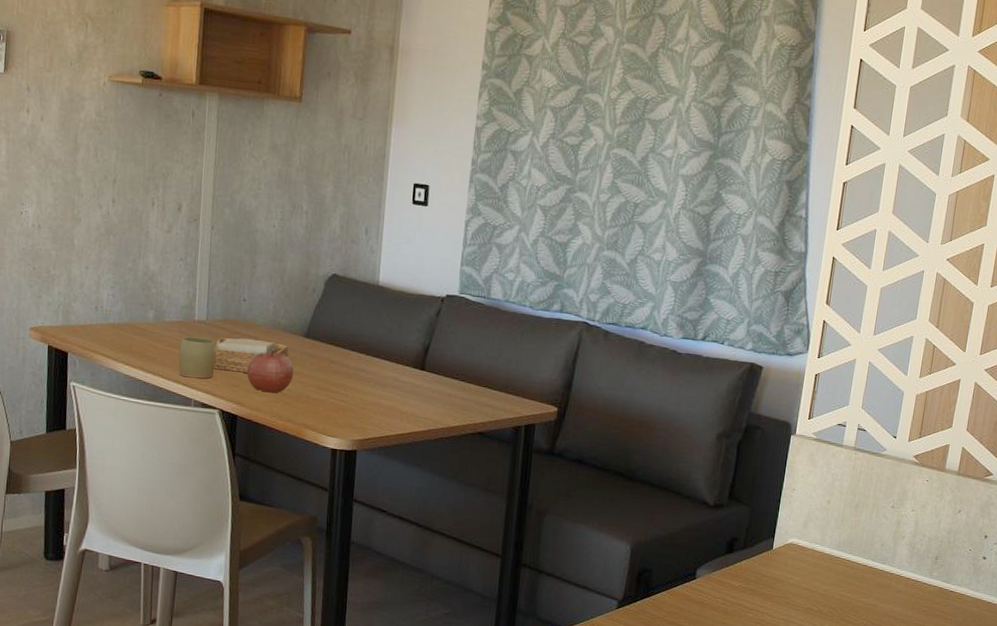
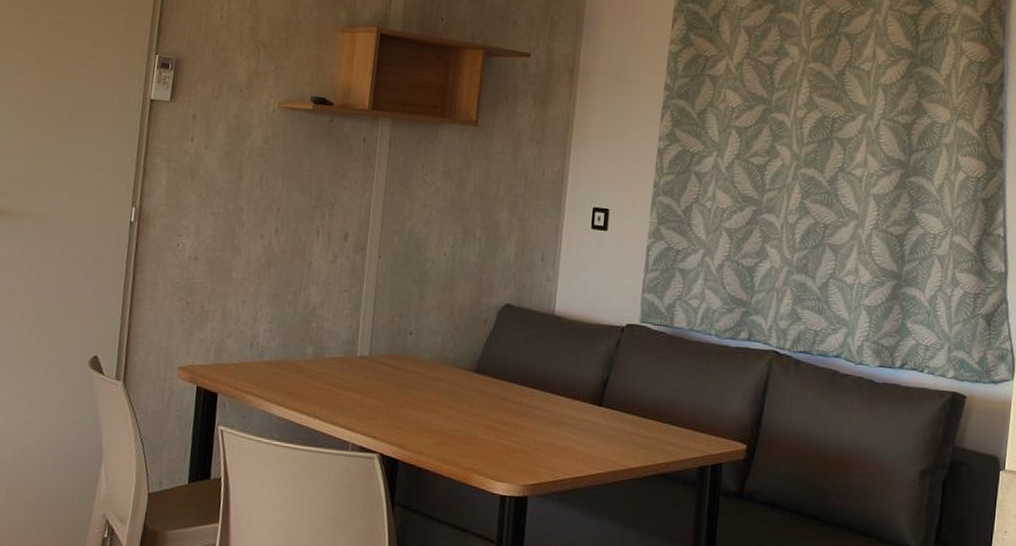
mug: present [178,336,217,379] -> none [337,373,379,420]
napkin holder: present [214,338,289,373] -> none [375,374,457,413]
fruit: present [246,348,294,393] -> none [410,384,462,435]

